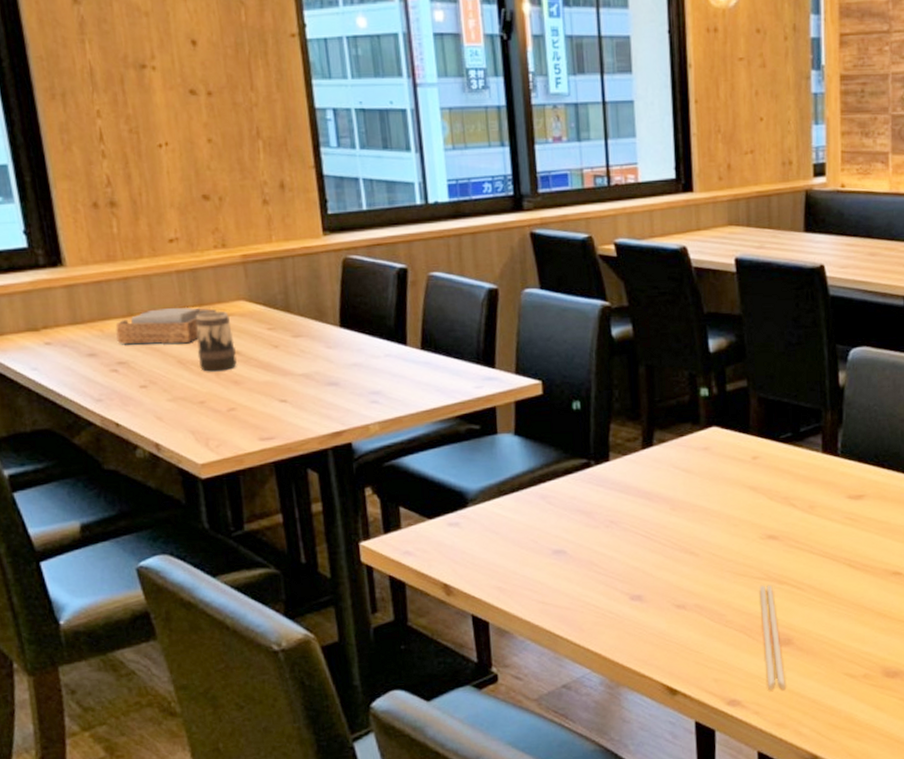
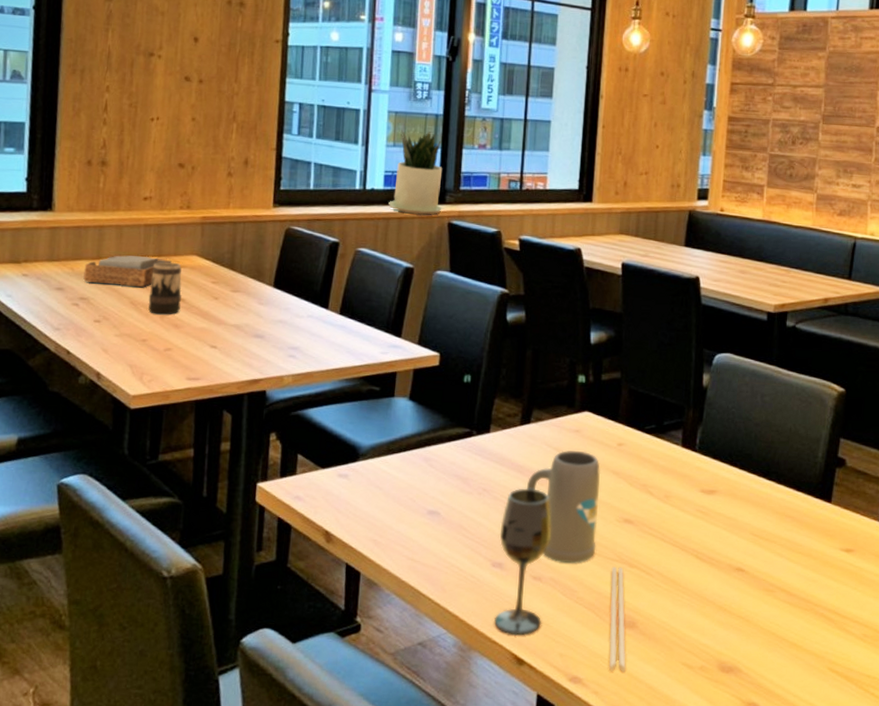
planter: none [457,128,522,227] -> present [388,131,443,215]
wine glass: none [634,514,692,667] -> present [494,488,551,636]
beer mug: none [657,469,741,587] -> present [526,450,601,563]

